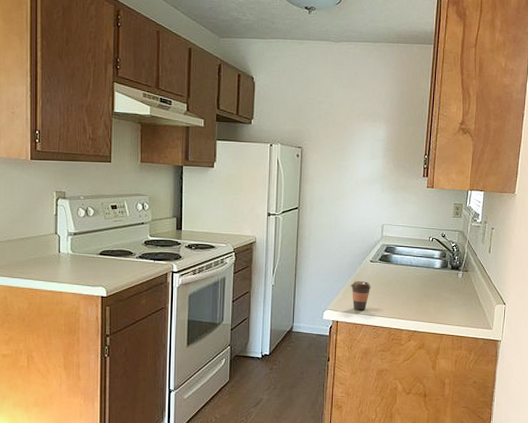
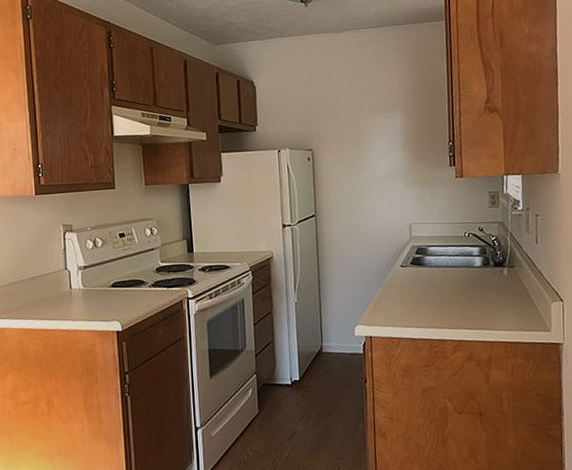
coffee cup: present [351,281,372,311] -> none [382,289,405,323]

